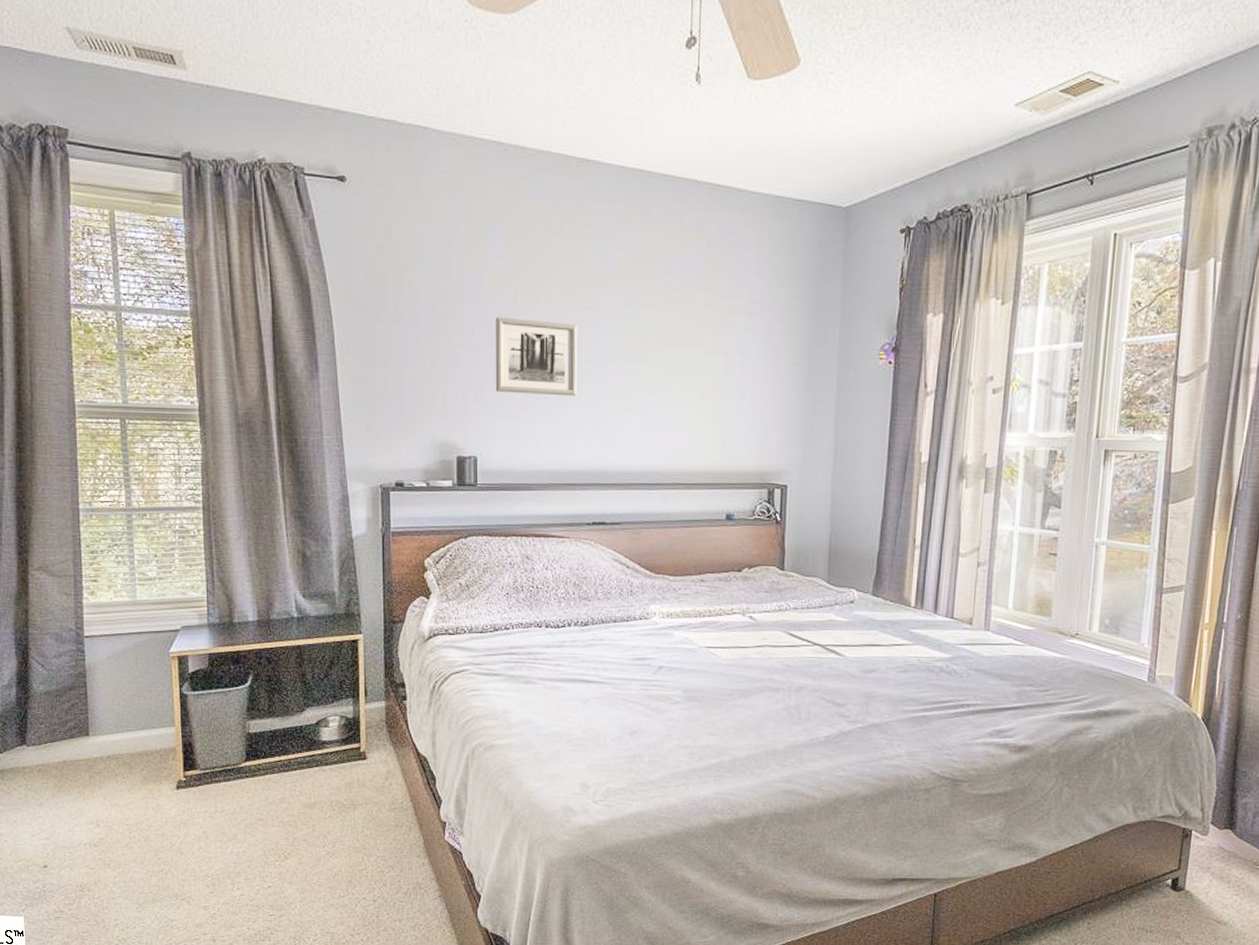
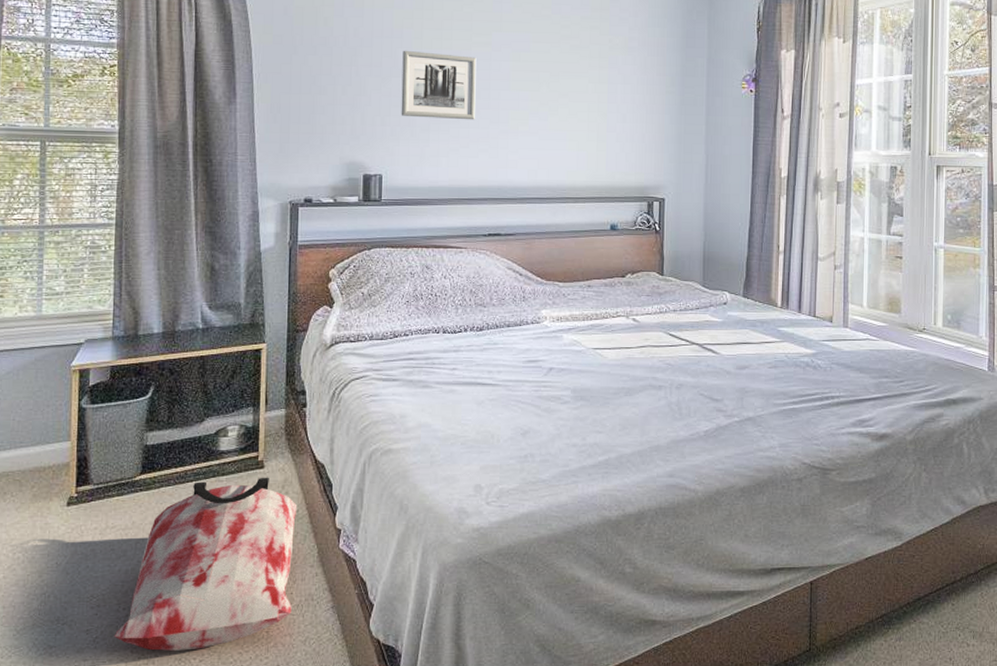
bag: none [230,768,402,930] -> present [114,477,298,651]

